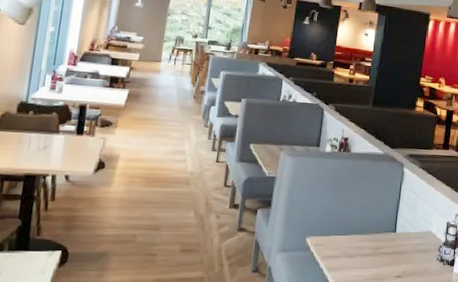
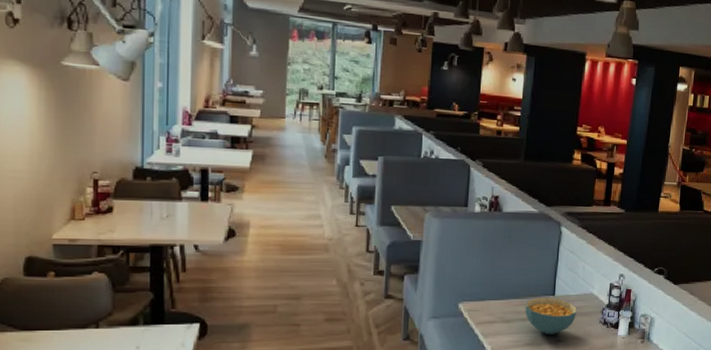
cereal bowl: none [367,233,416,270] -> present [525,297,577,334]

